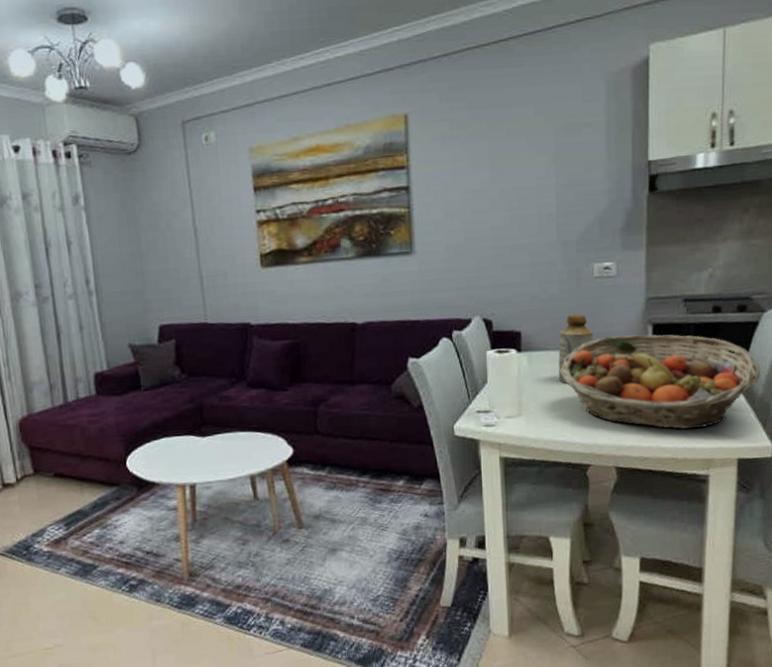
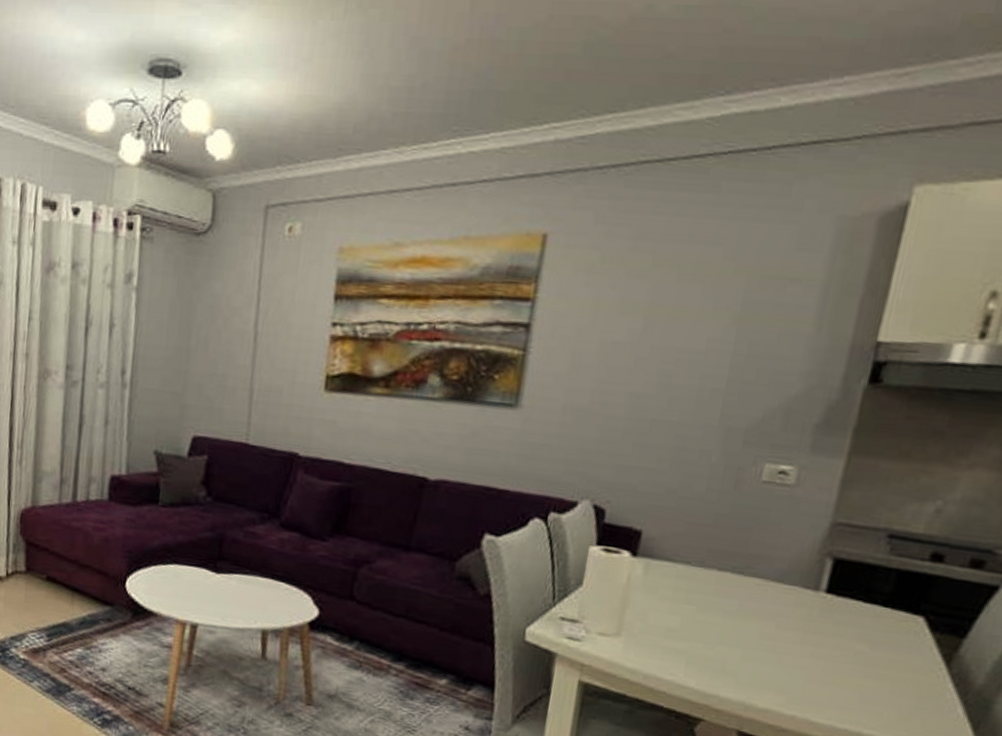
bottle: present [558,313,594,383] -> none [681,522,745,609]
fruit basket: present [560,334,760,430] -> none [685,561,988,711]

